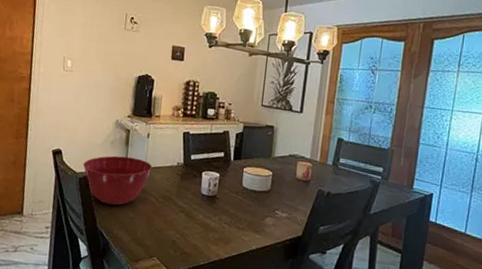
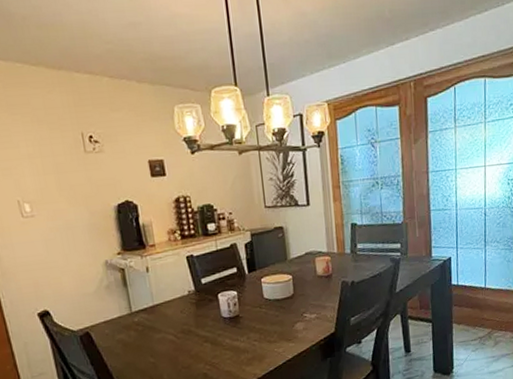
mixing bowl: present [82,155,153,206] -> none [79,297,162,357]

